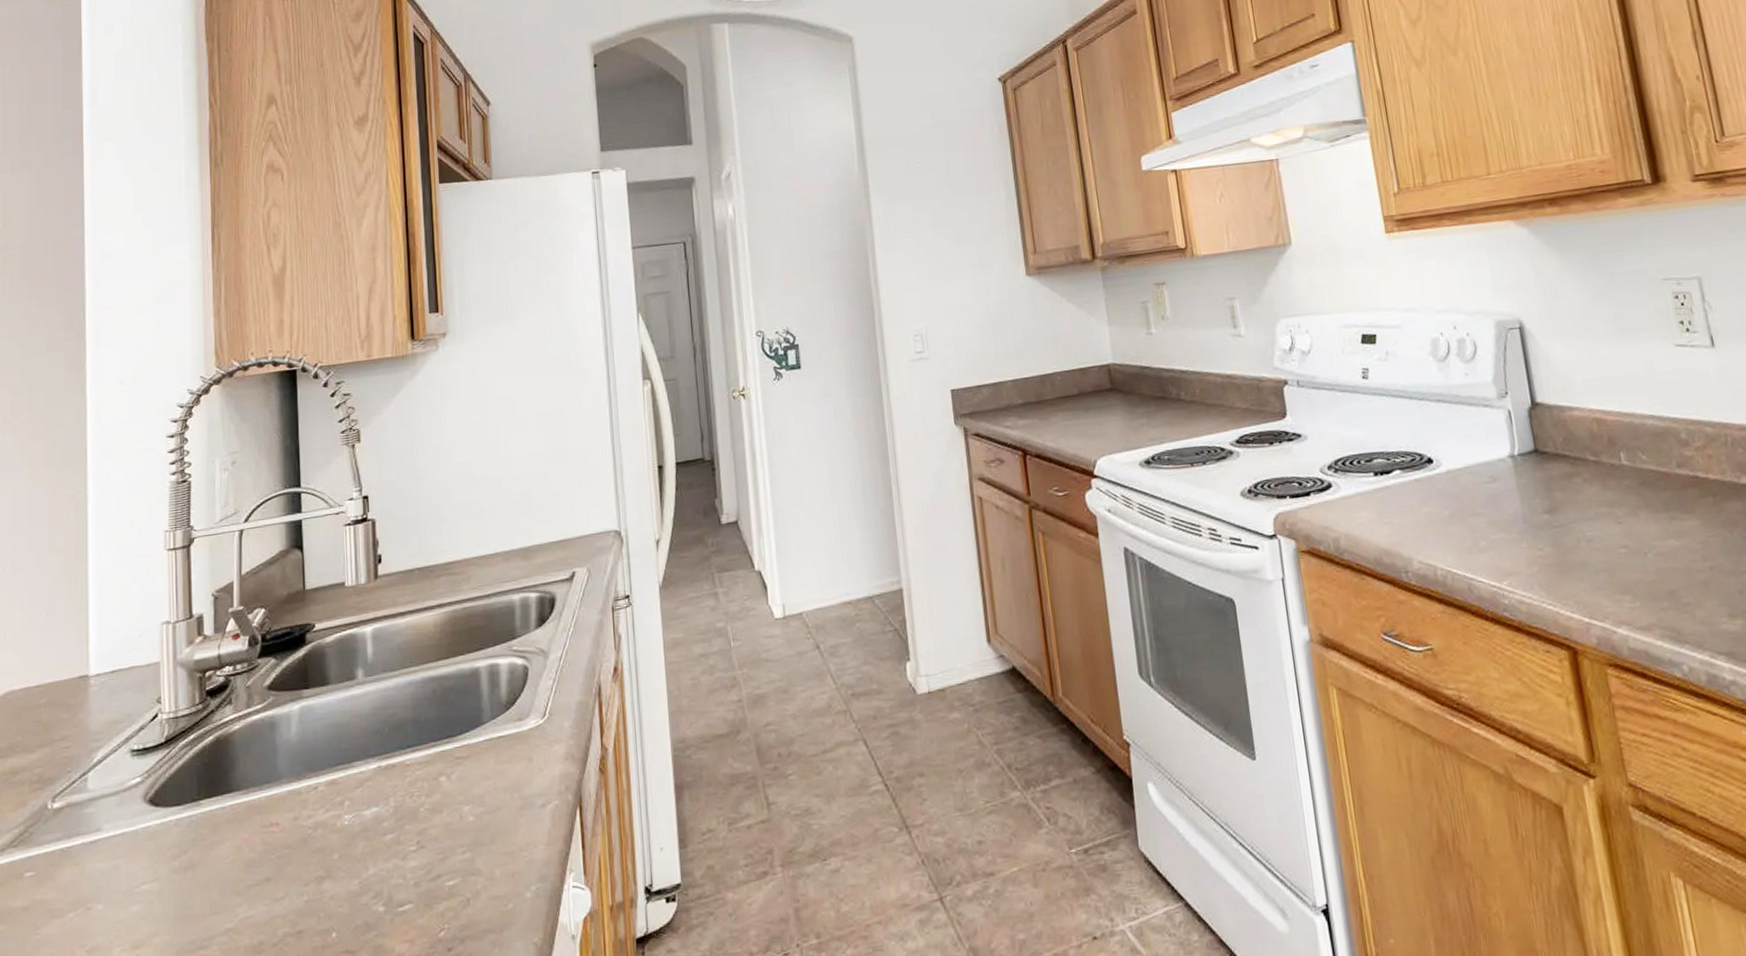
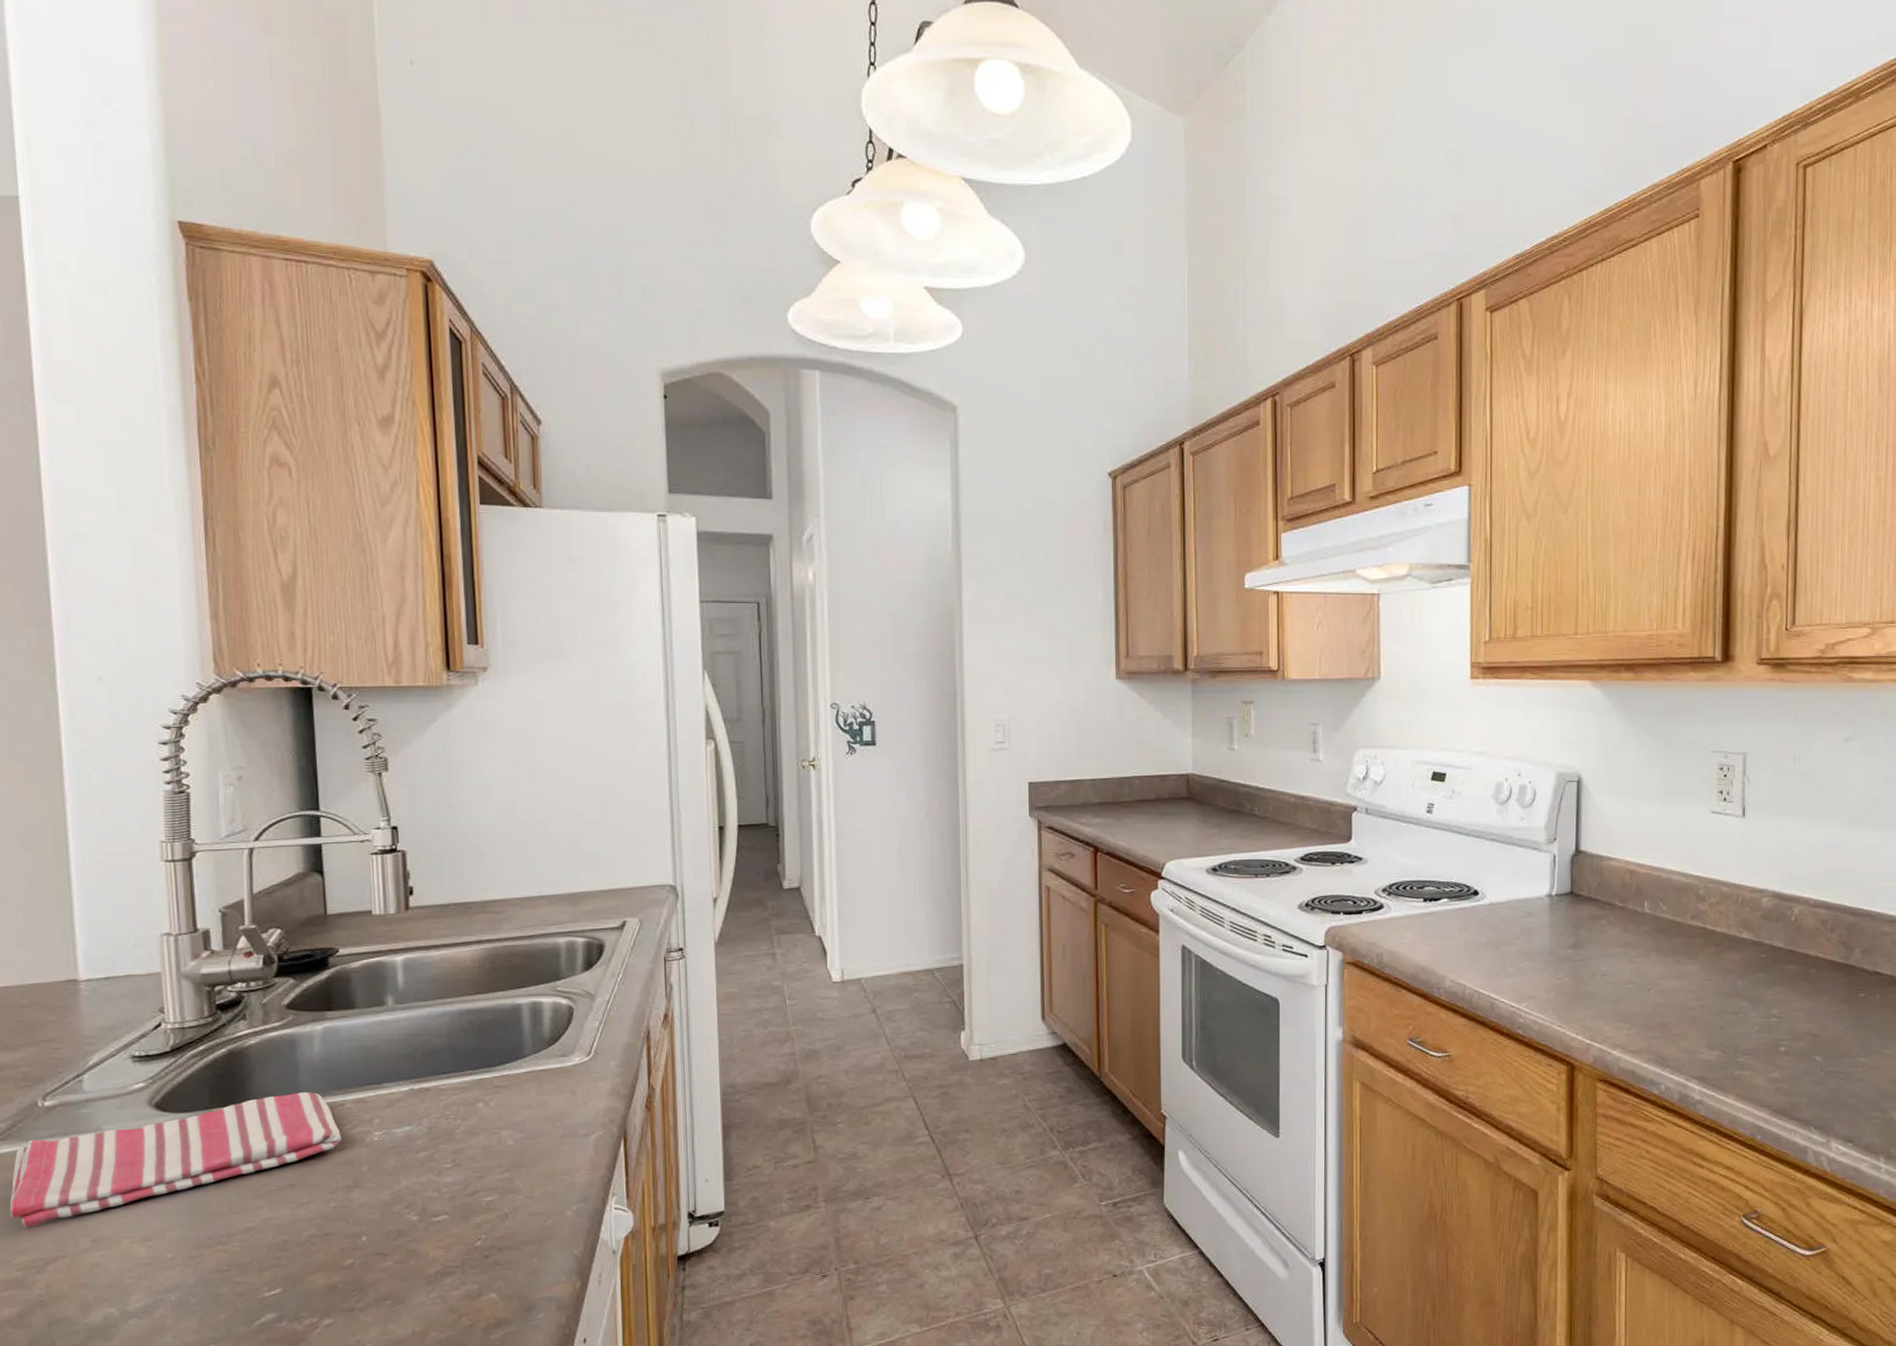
dish towel: none [17,776,315,940] -> present [9,1092,342,1228]

